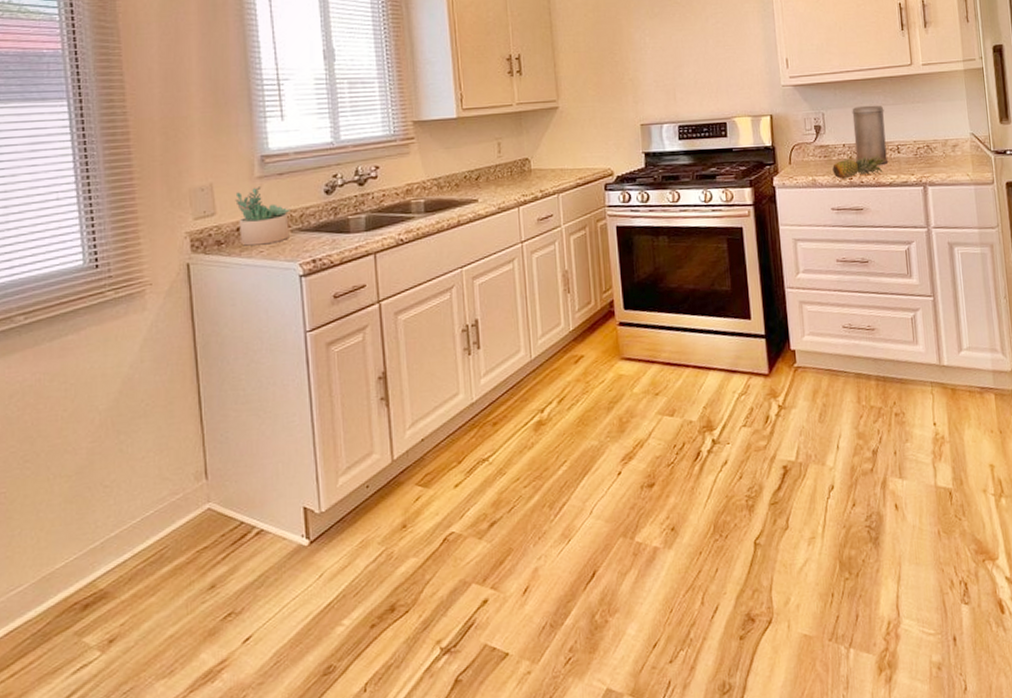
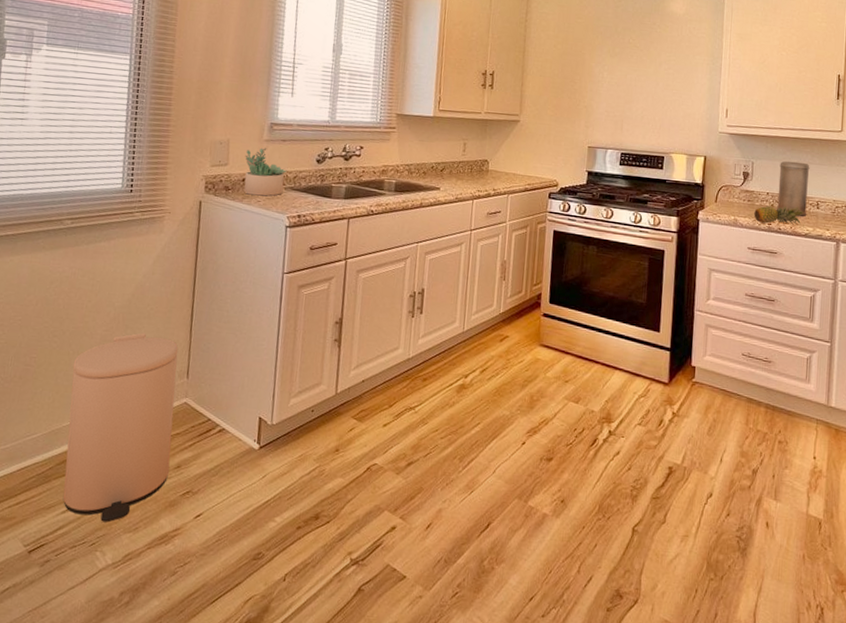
pedal bin: none [56,435,201,674] -> present [63,332,179,523]

